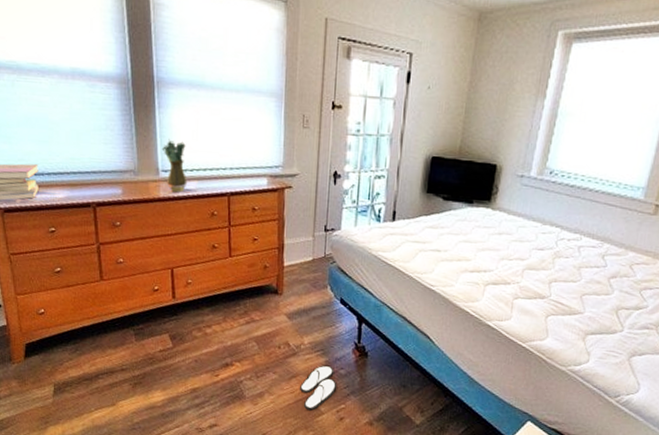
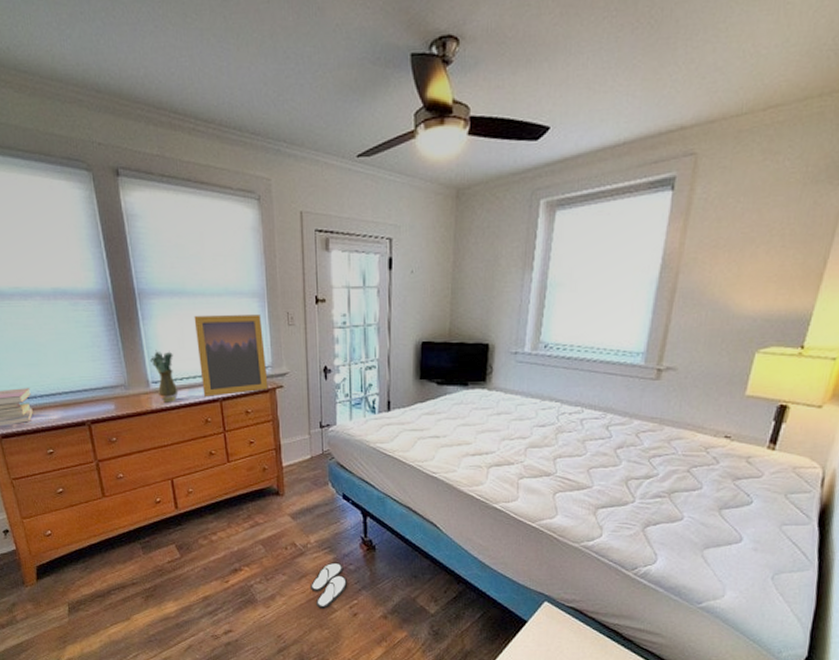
picture frame: none [210,110,278,191] -> present [194,315,268,397]

